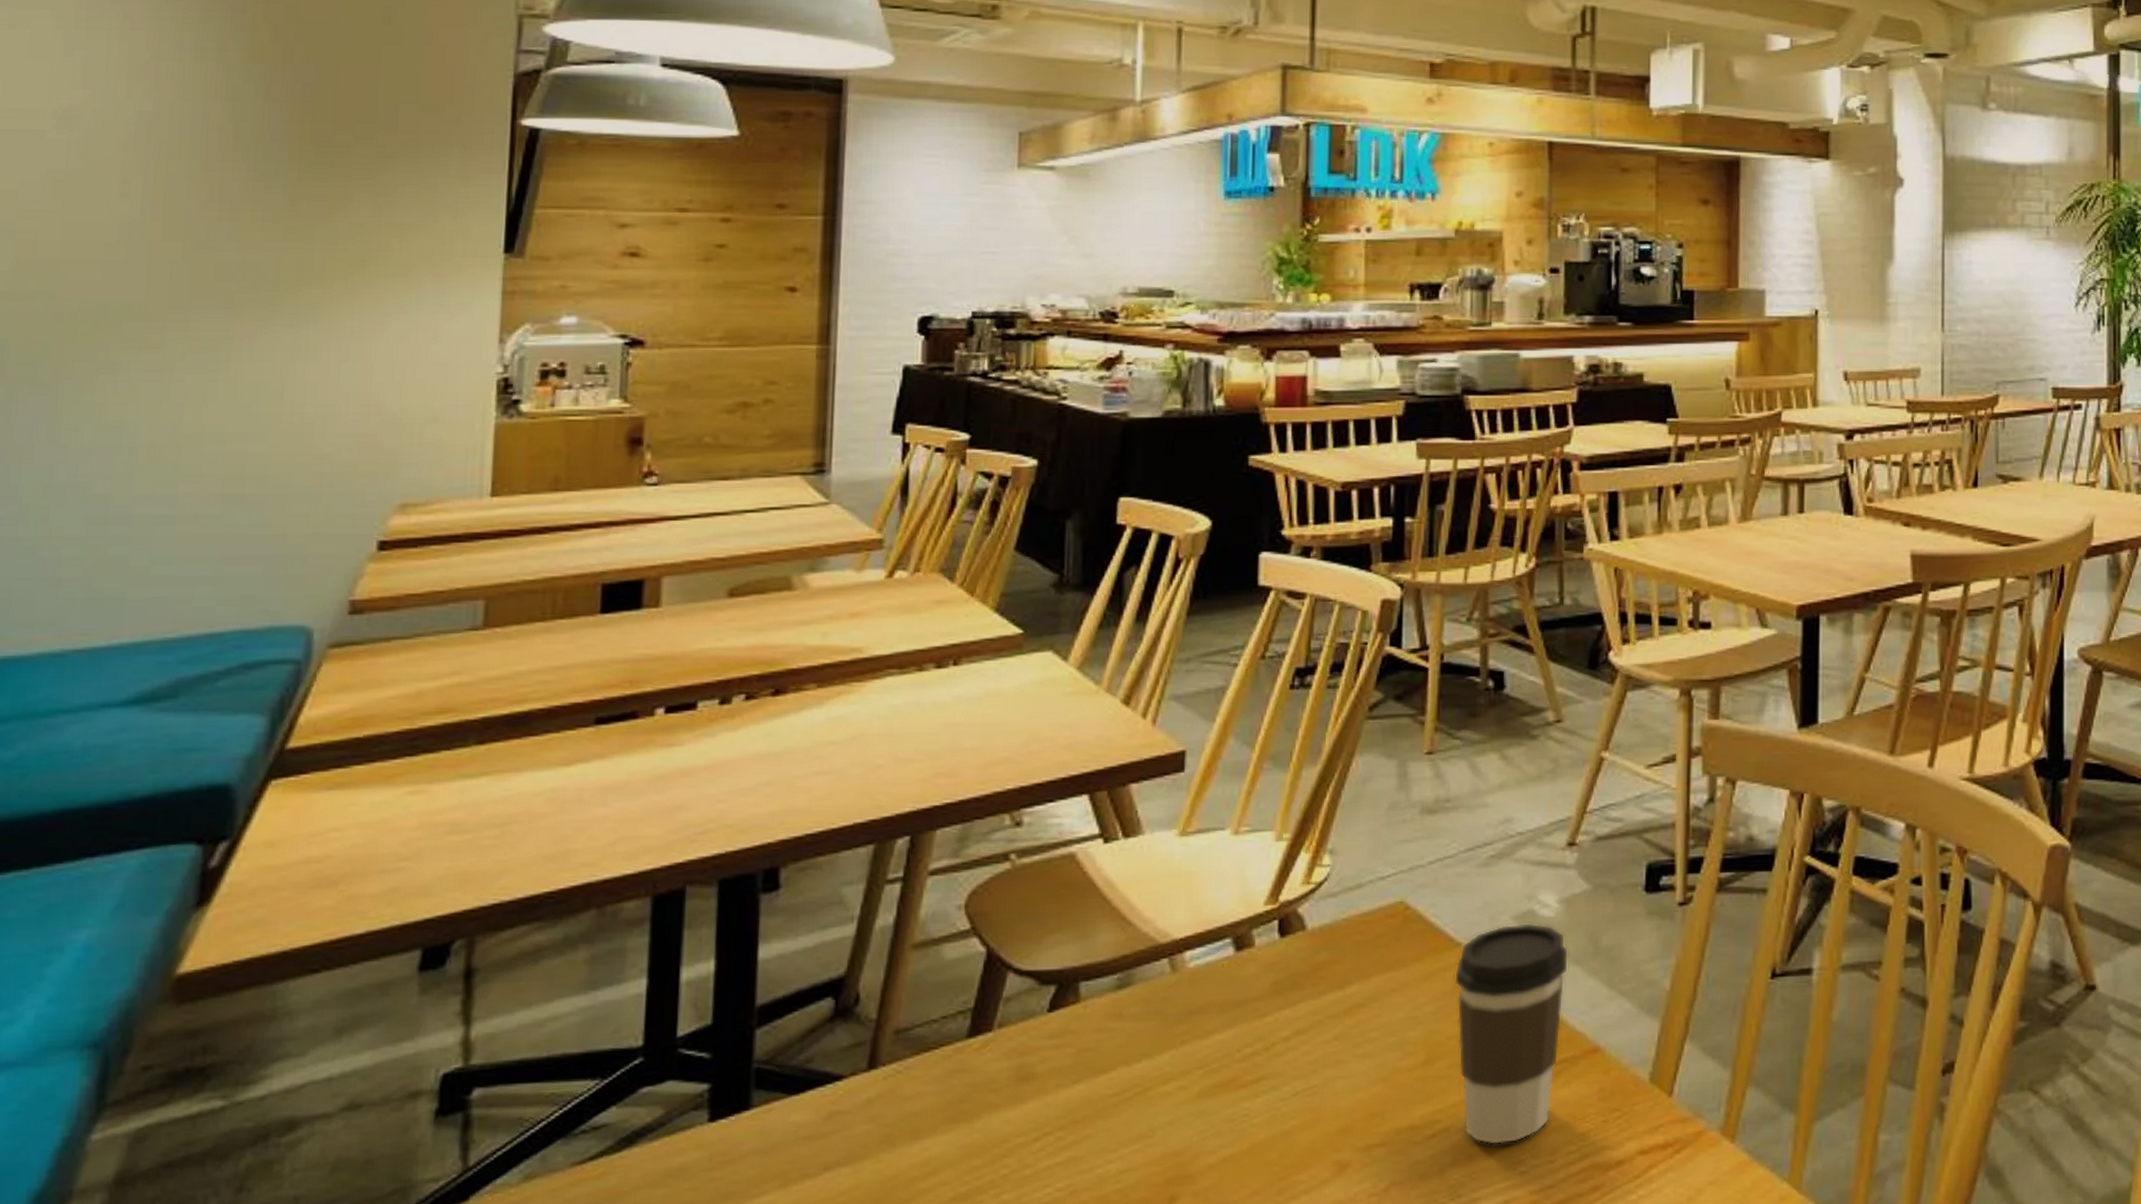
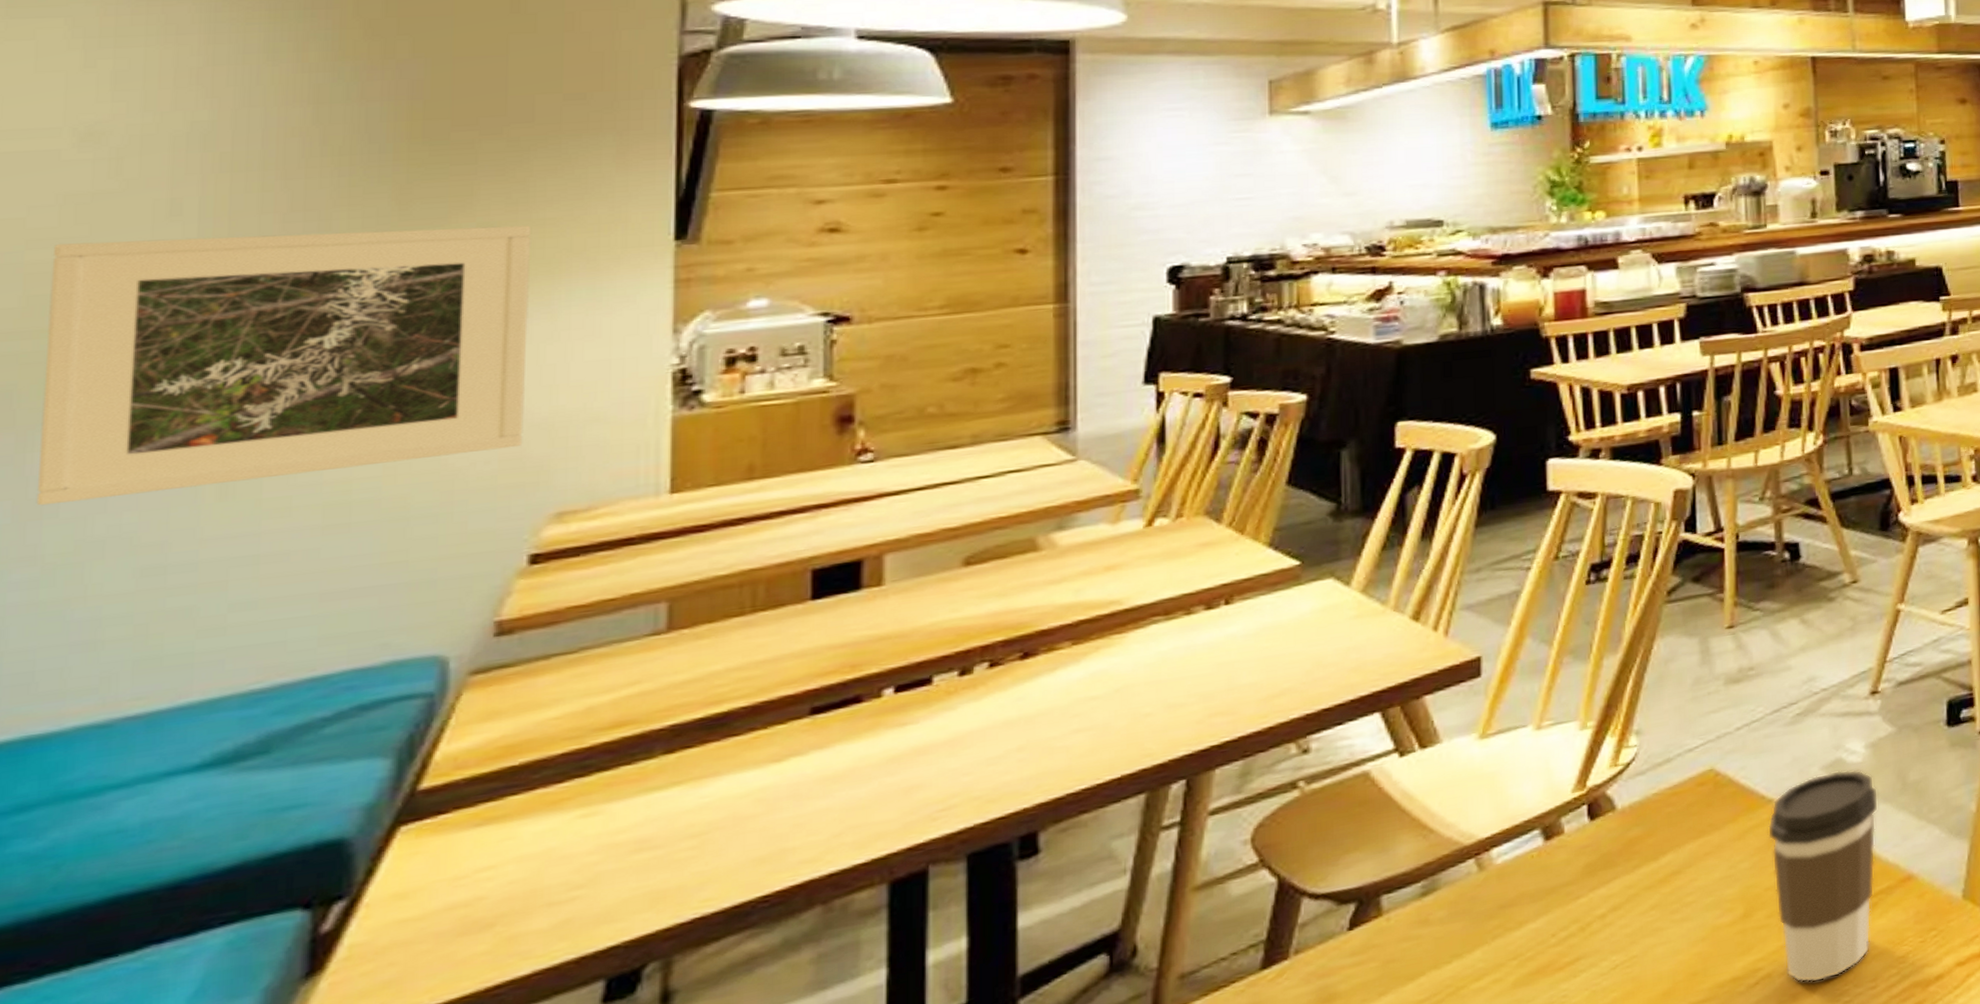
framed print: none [18,216,391,452] -> present [36,225,530,506]

